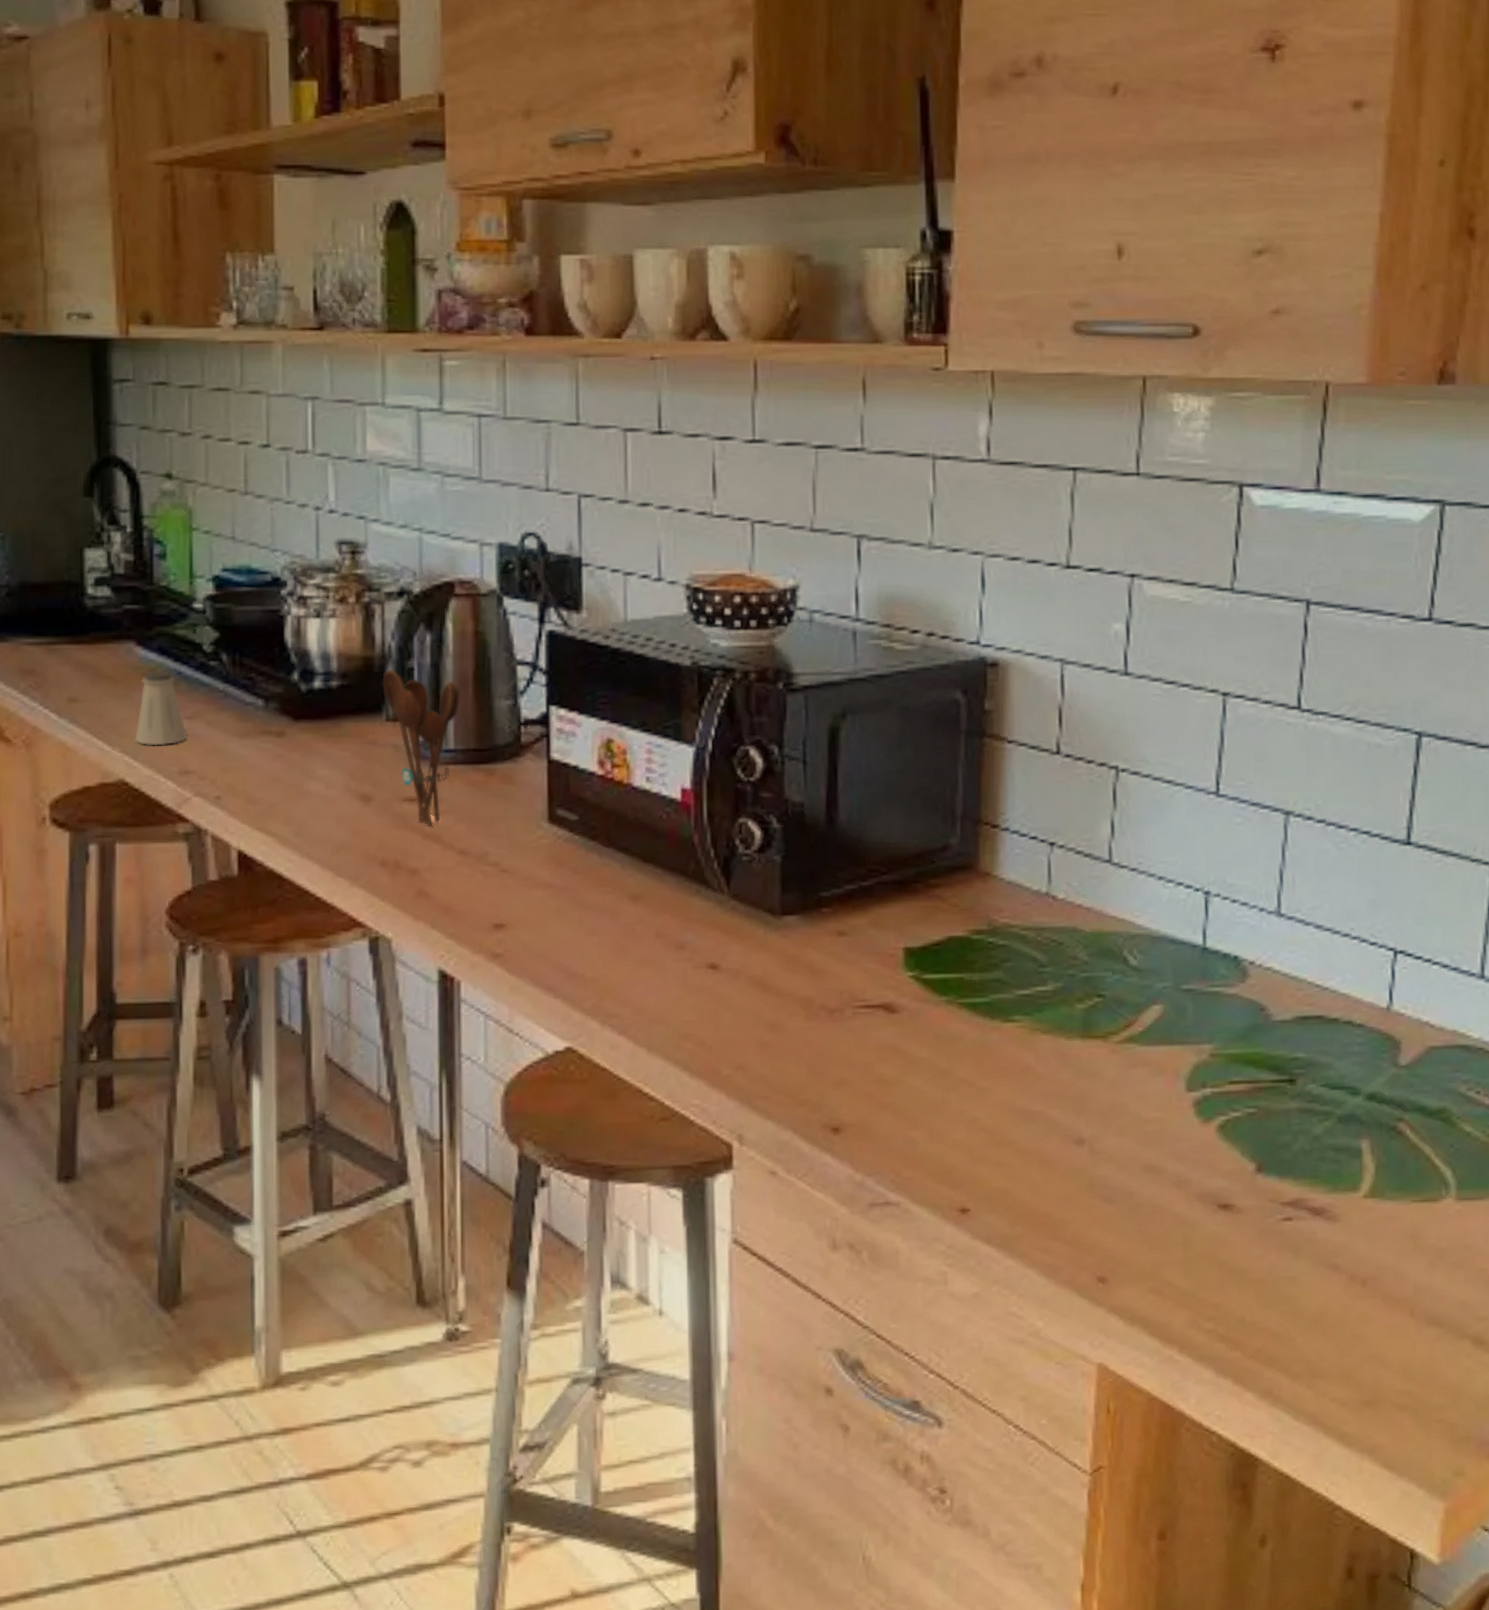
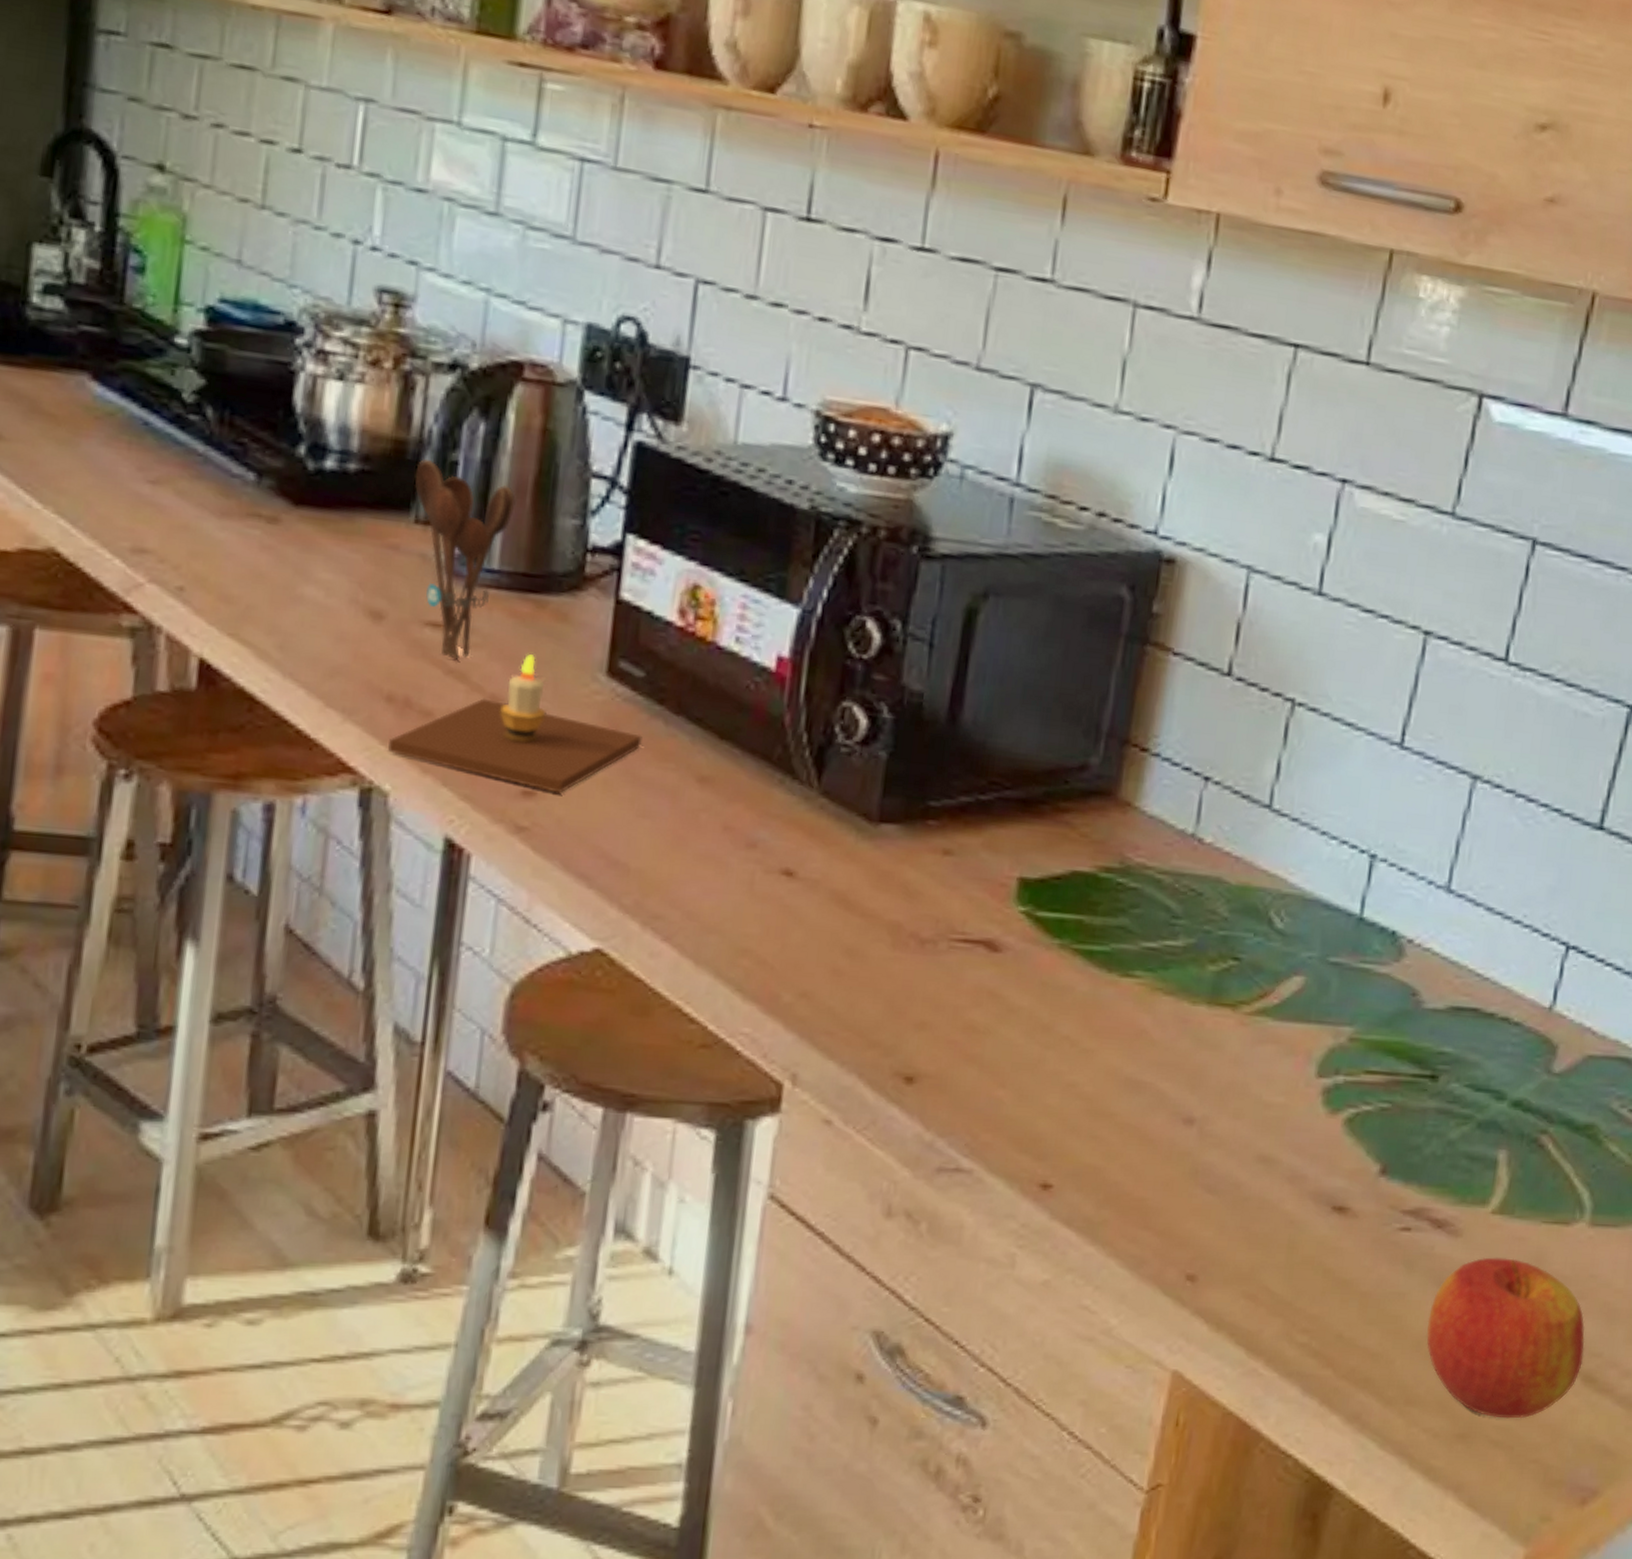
saltshaker: present [135,671,188,746] -> none [76,415,149,513]
candle: none [386,814,583,923] -> present [386,654,642,794]
apple: none [1320,1236,1470,1384] -> present [1426,1257,1585,1419]

